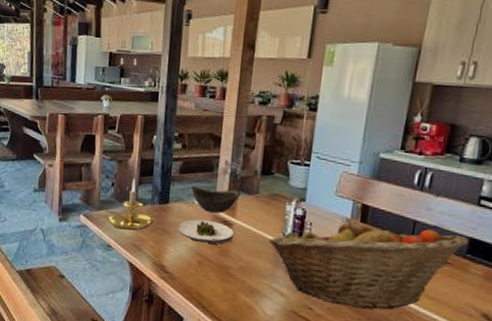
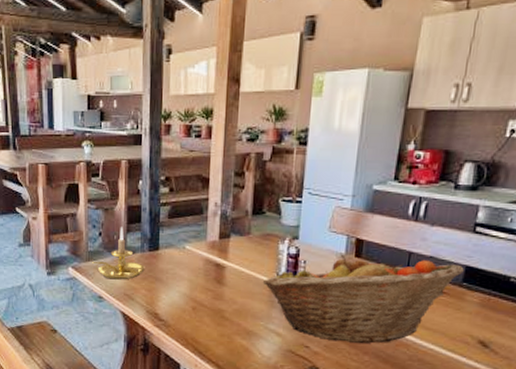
salad plate: present [178,219,234,244] -> none [170,265,227,288]
bowl: present [191,185,240,213] -> none [181,230,232,257]

